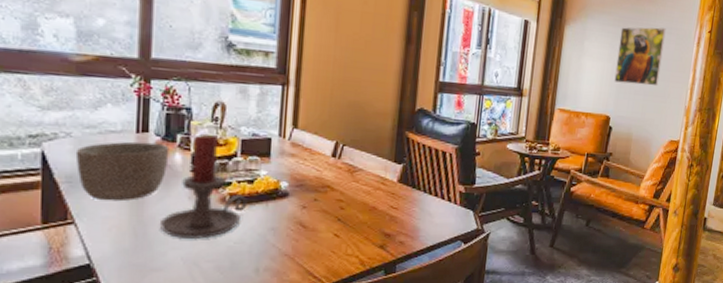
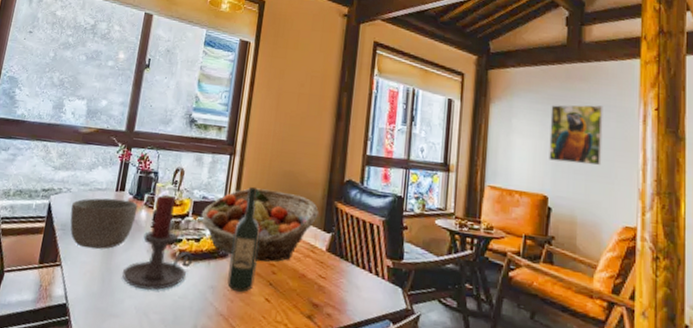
fruit basket: none [252,121,388,199] -> present [201,188,319,262]
wine bottle: none [290,119,325,230] -> present [227,186,261,292]

